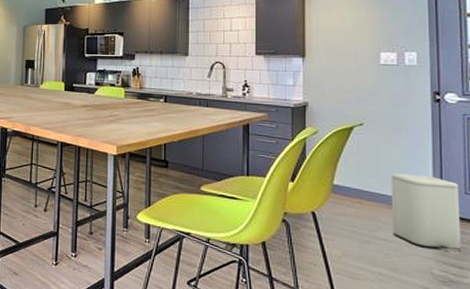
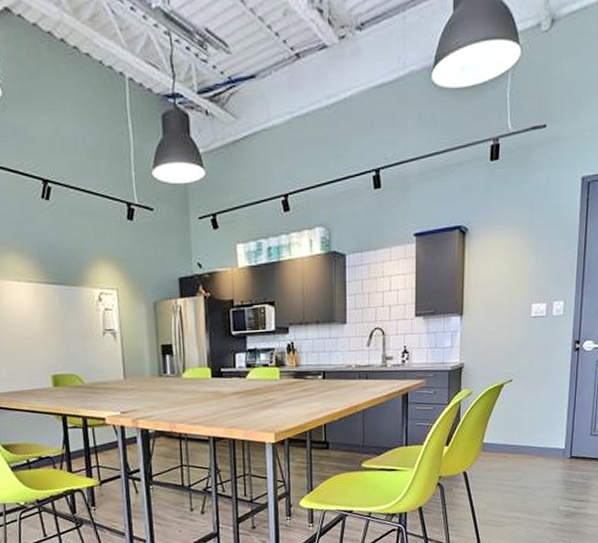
pedal bin: present [390,173,462,252] -> none [530,423,586,489]

